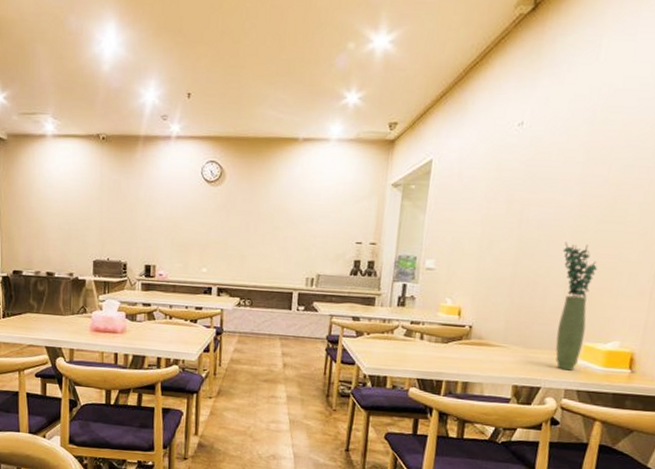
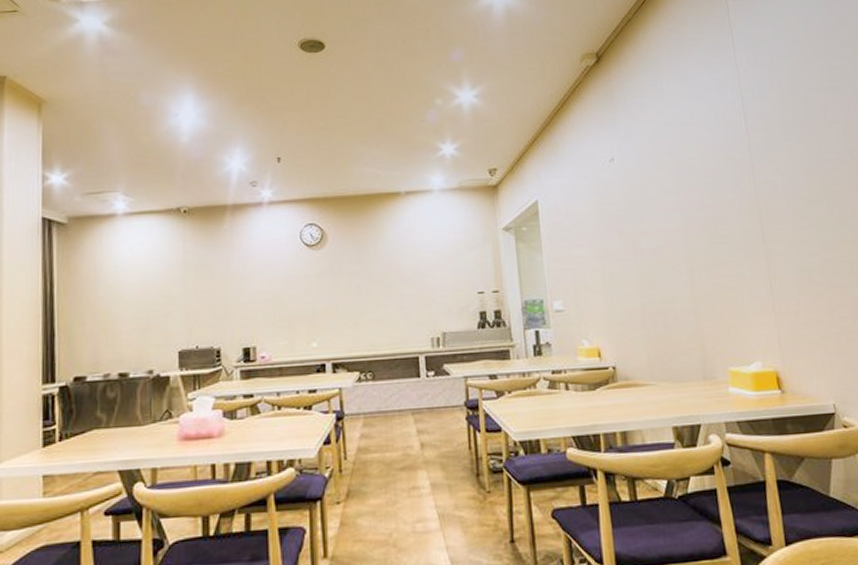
vase: present [555,242,598,371] -> none [681,266,729,401]

